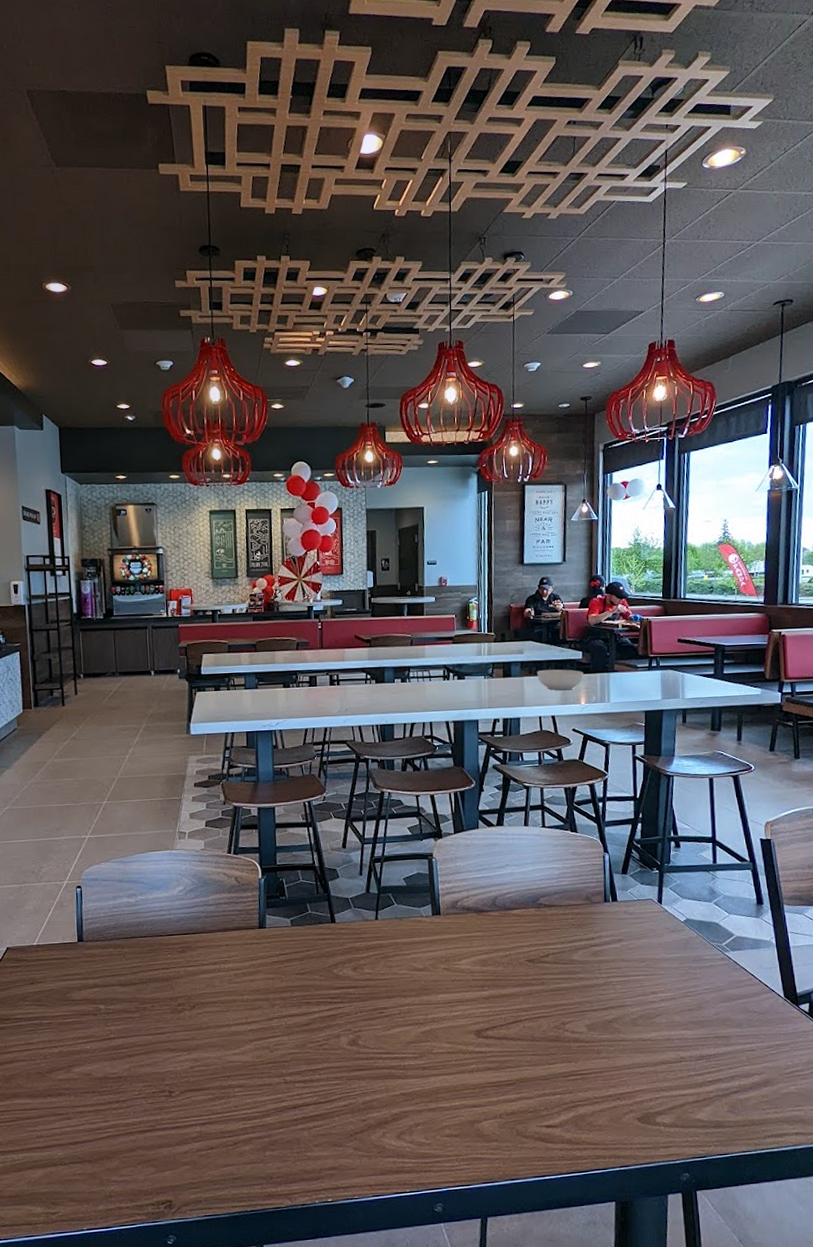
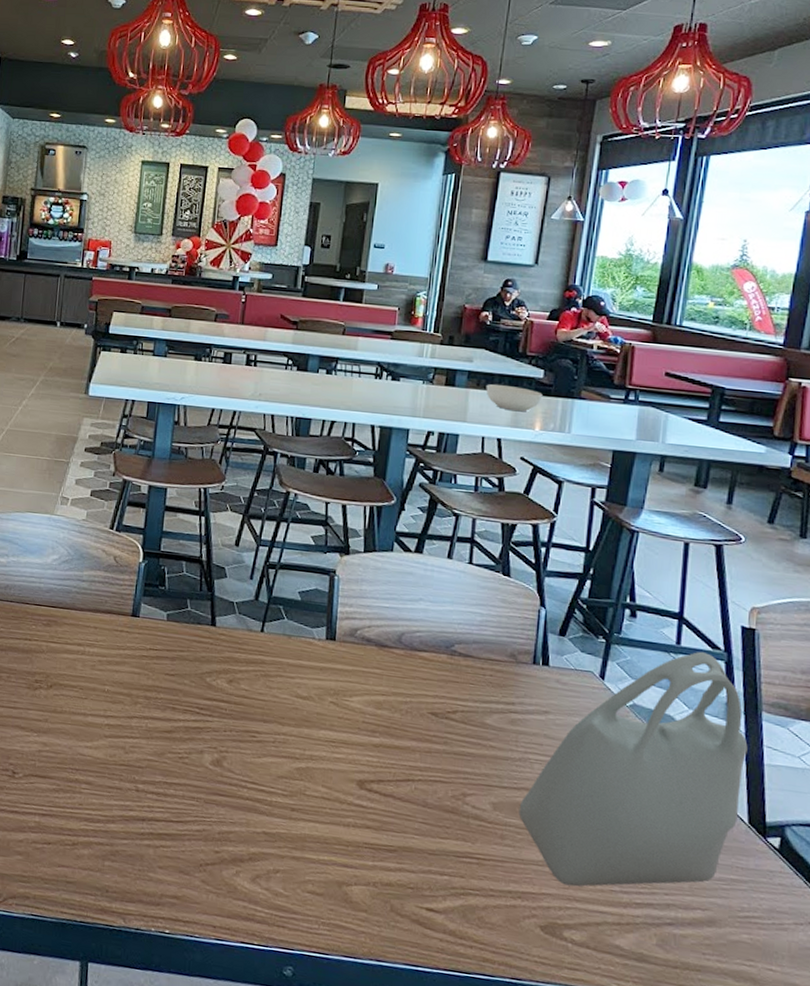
handbag: none [608,865,777,1080] -> present [518,651,748,887]

